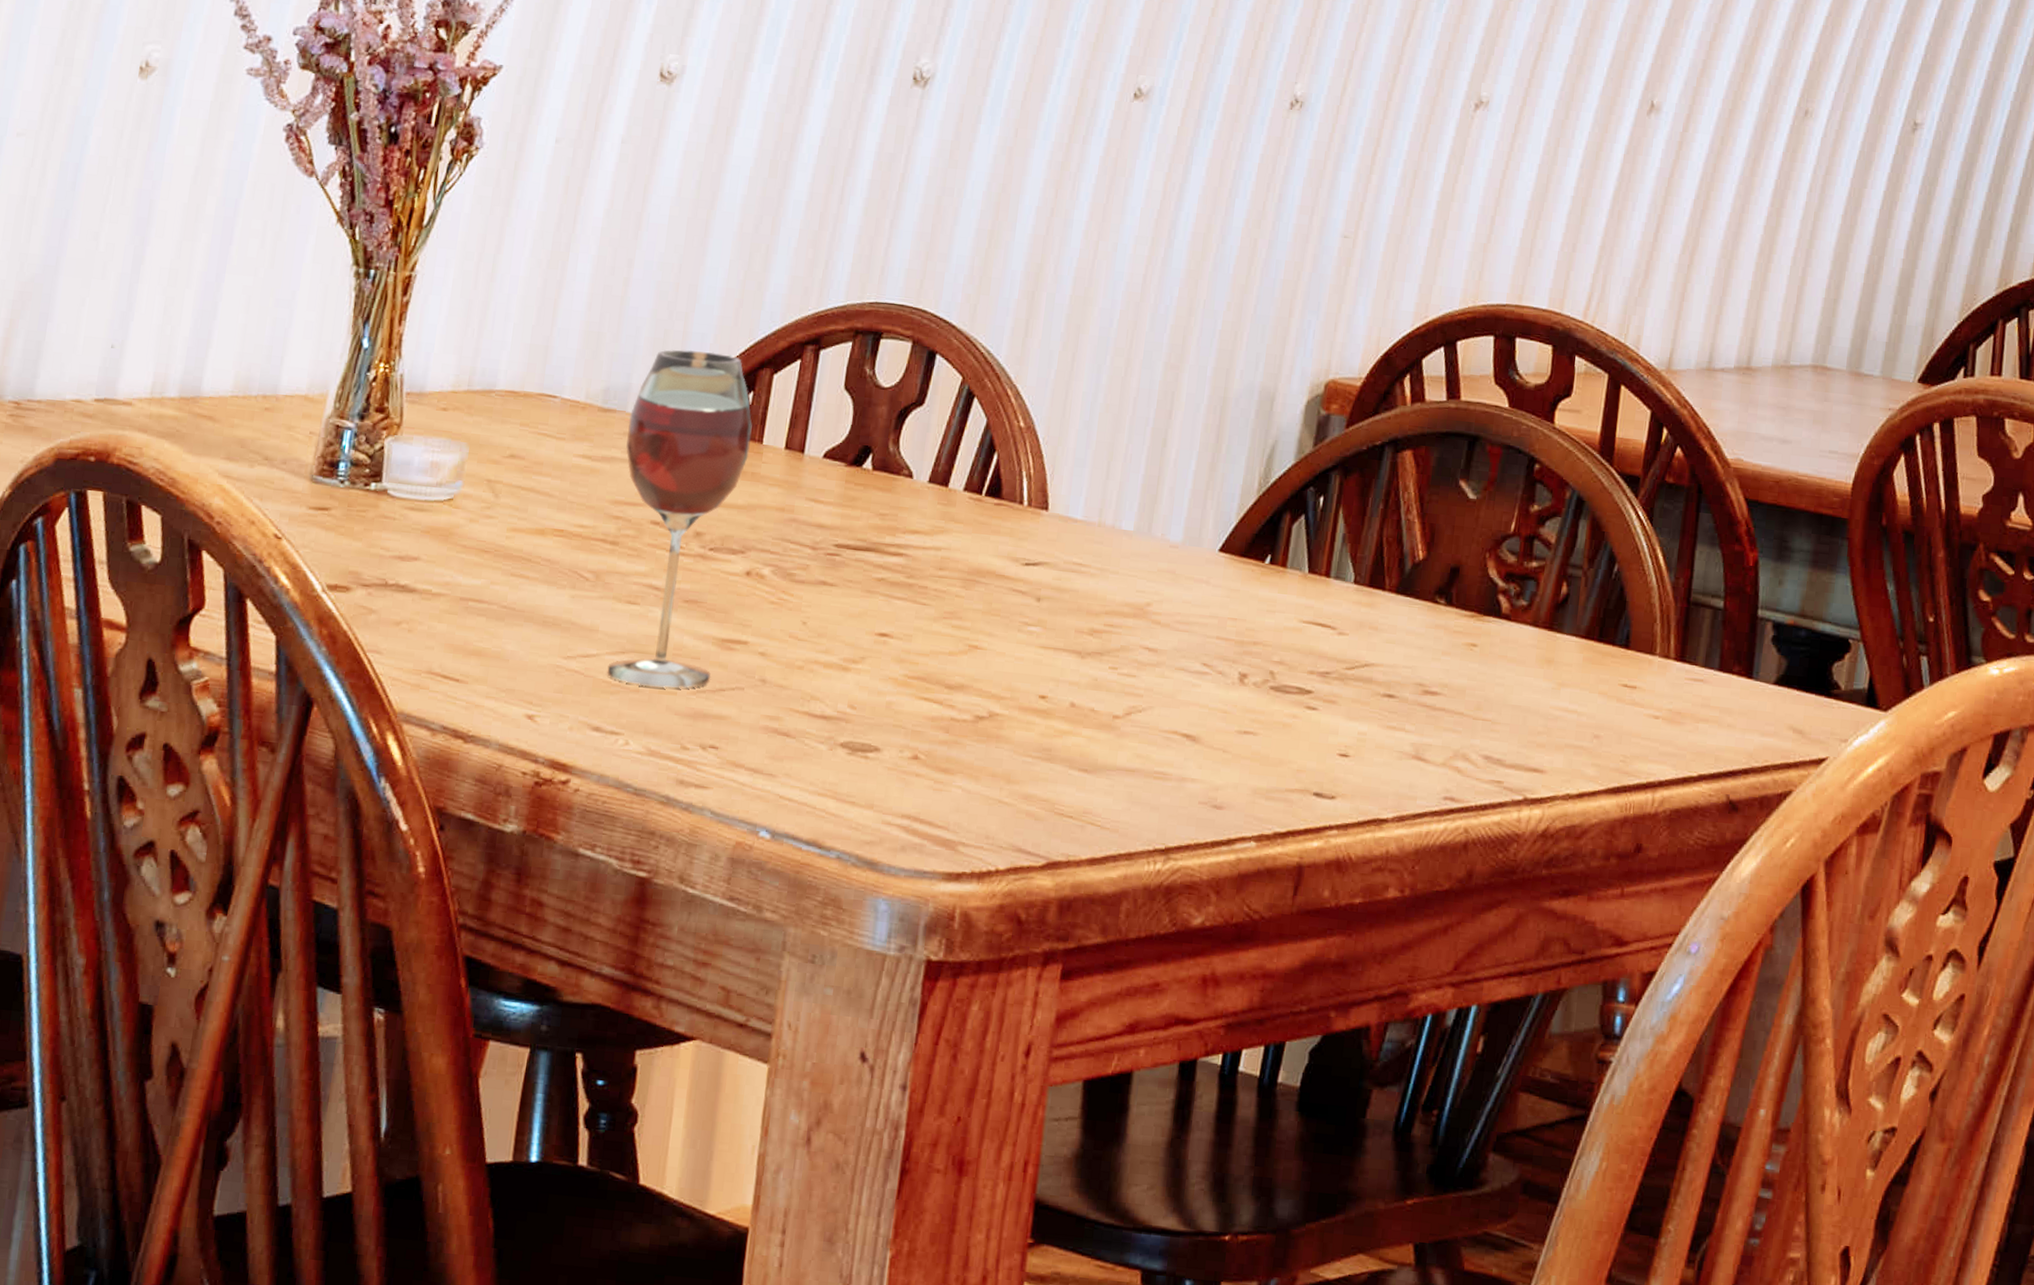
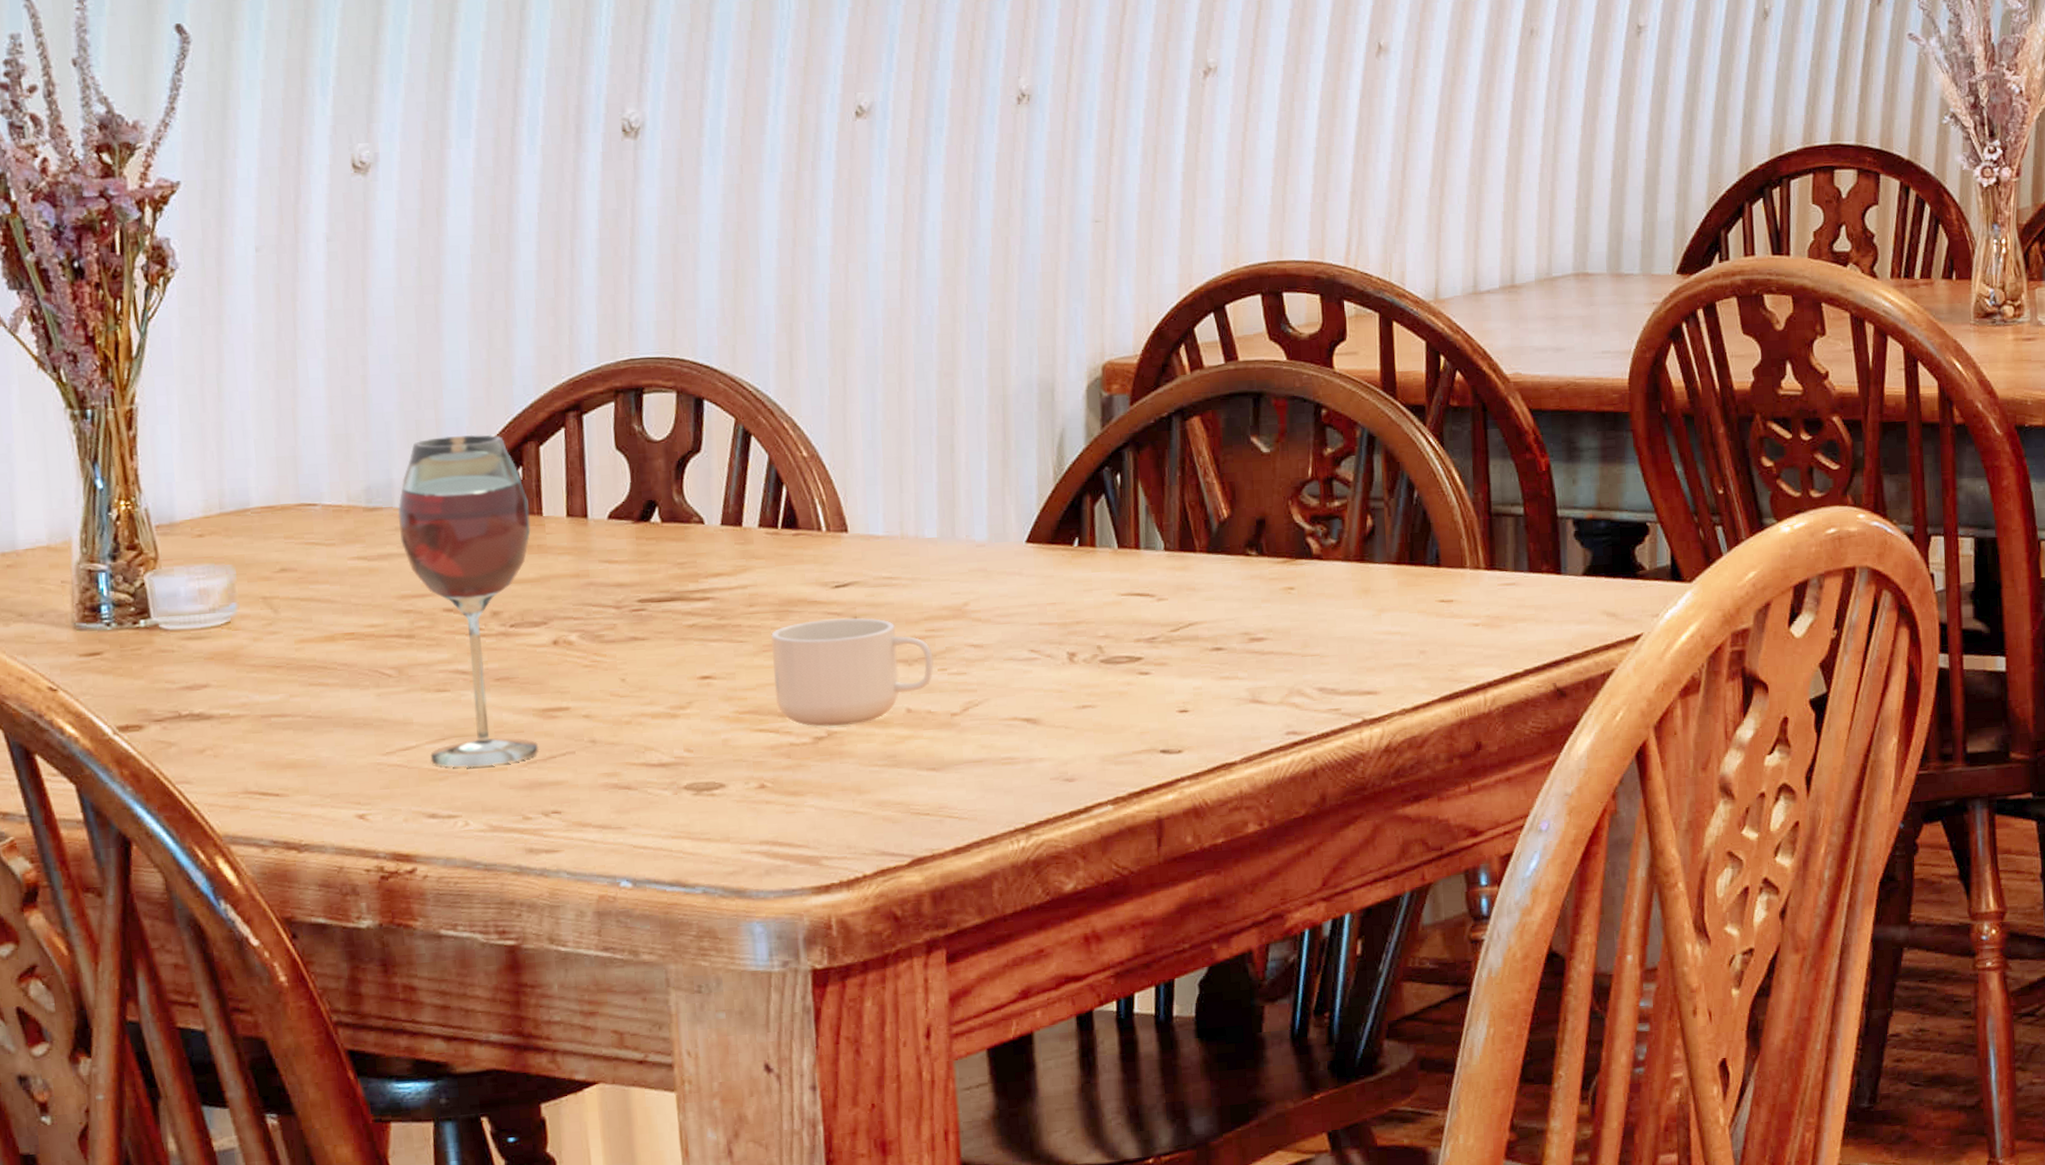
cup: none [945,594,1107,710] -> present [771,618,934,727]

